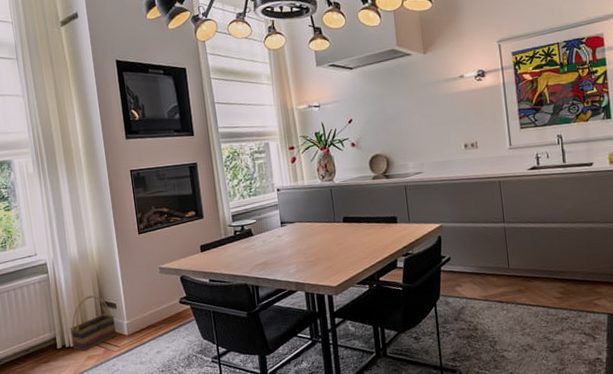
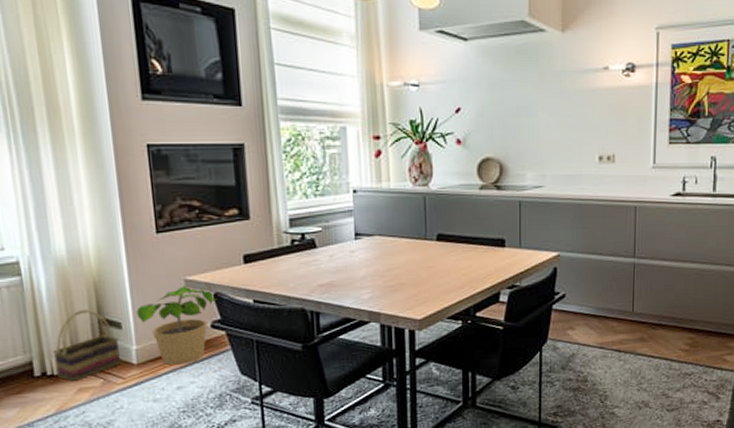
potted plant: none [126,272,183,334] -> present [136,286,217,365]

